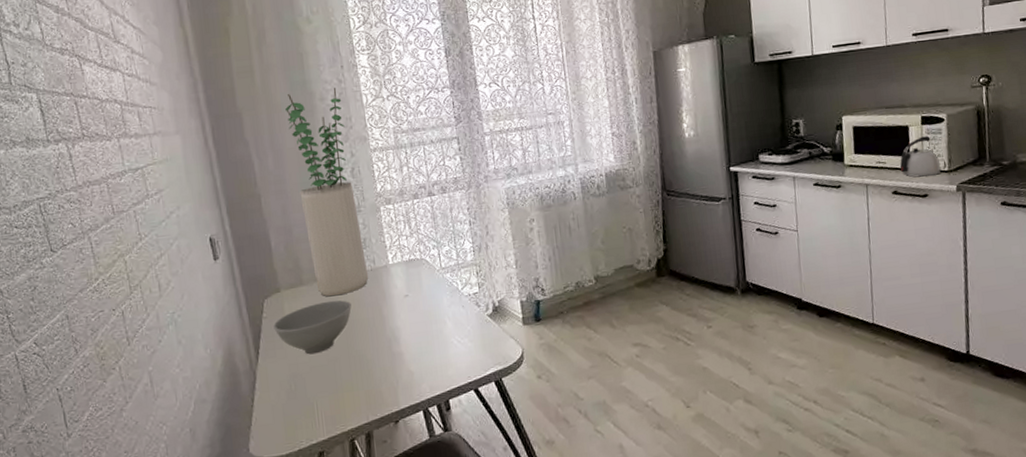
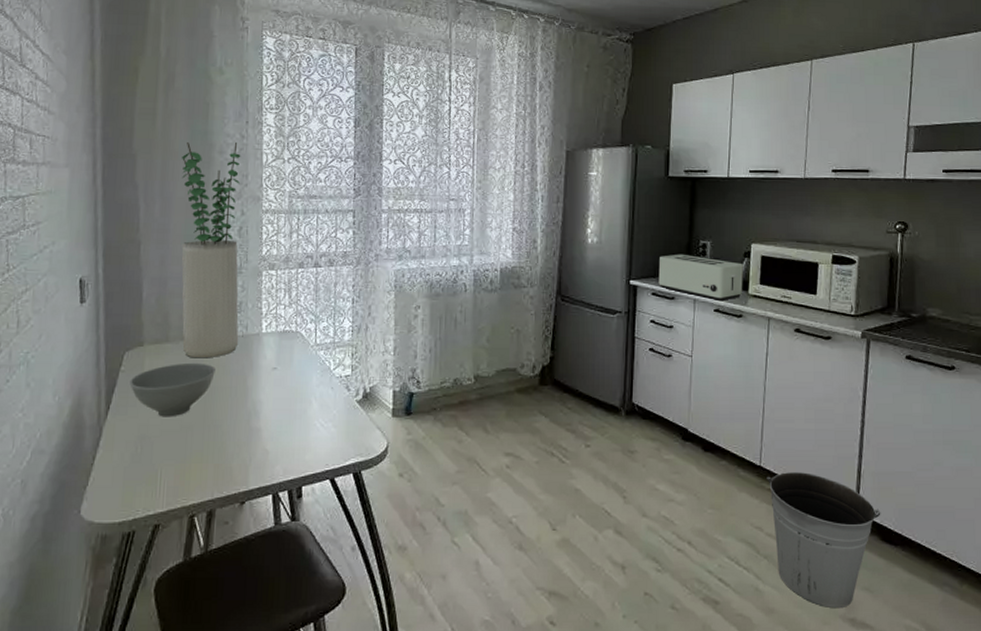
toaster: none [755,135,839,176] -> present [658,254,743,302]
bucket: none [880,323,991,443] -> present [767,472,881,609]
kettle: present [900,136,941,178] -> none [805,276,847,318]

